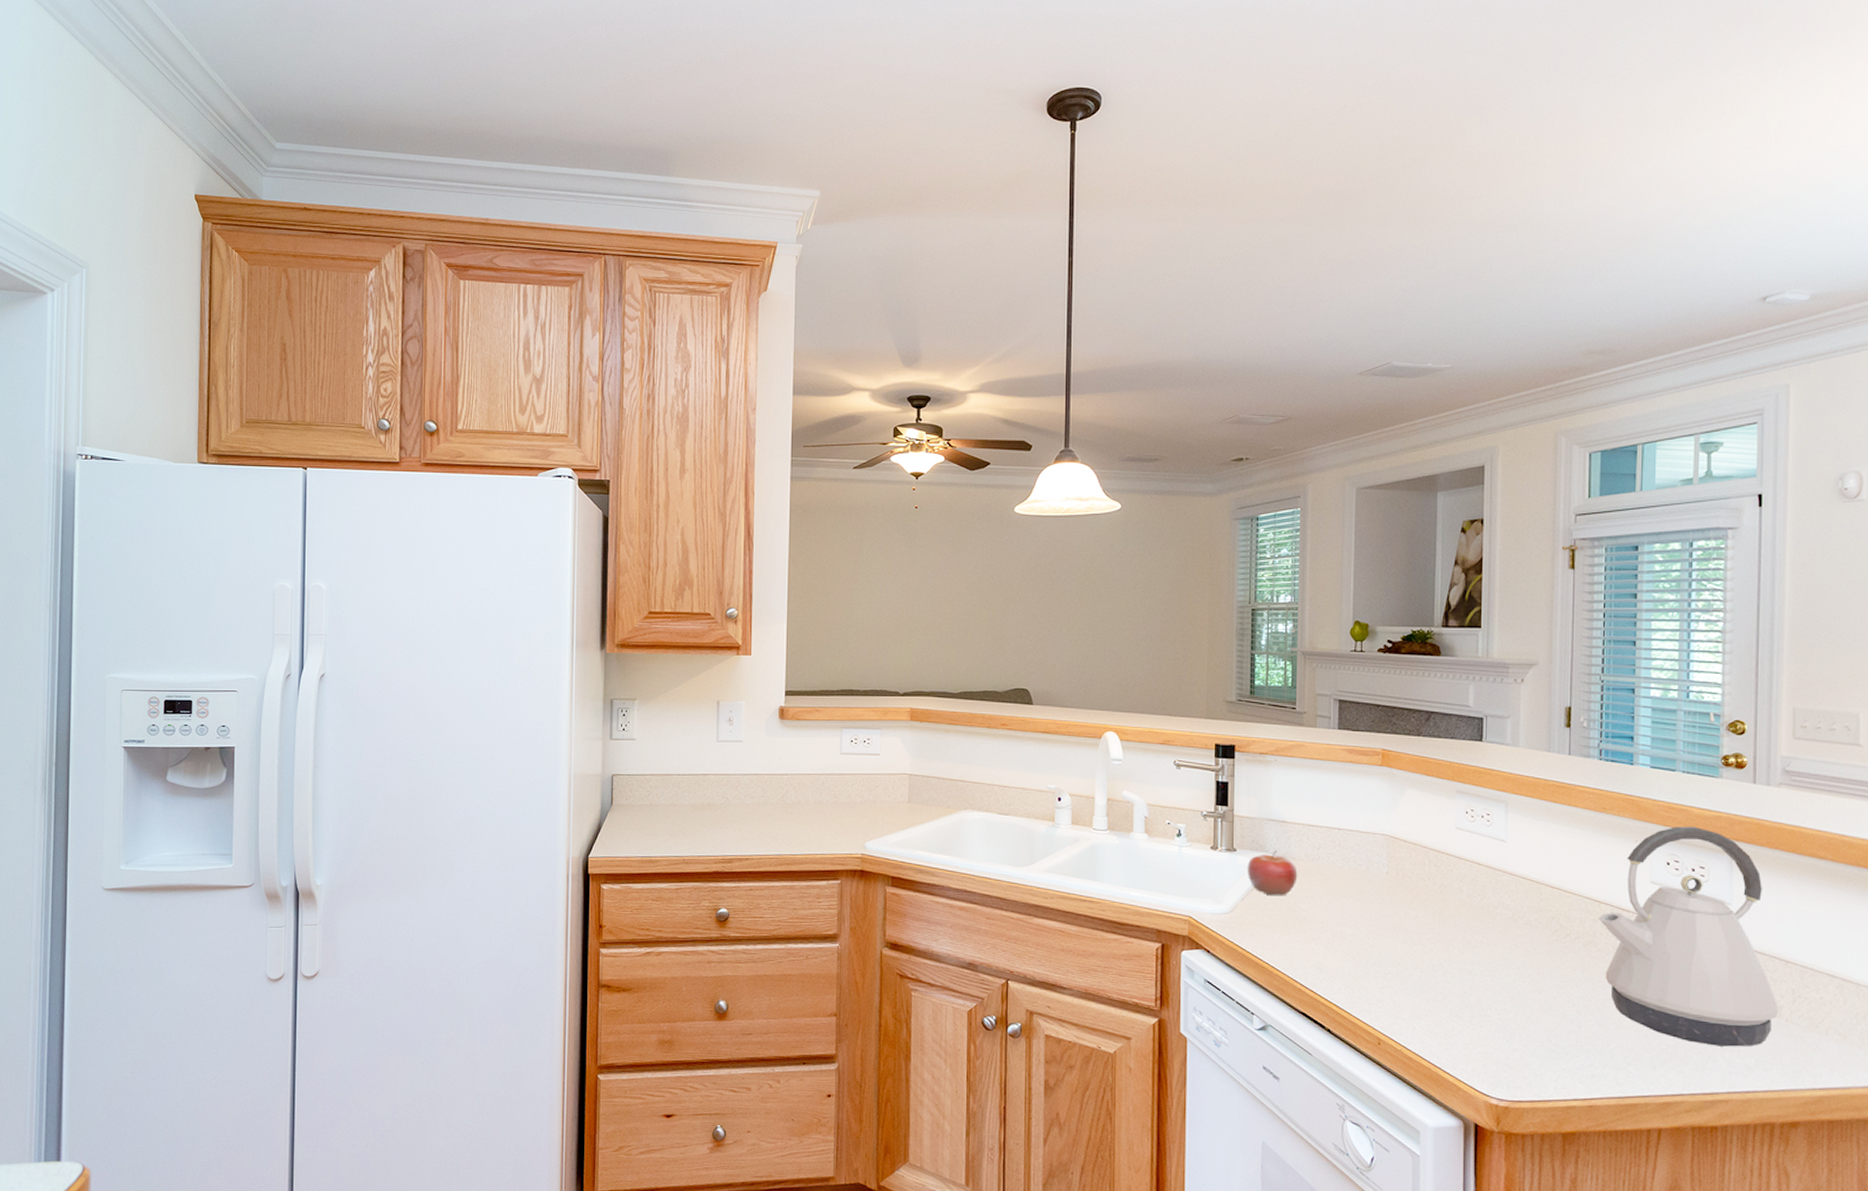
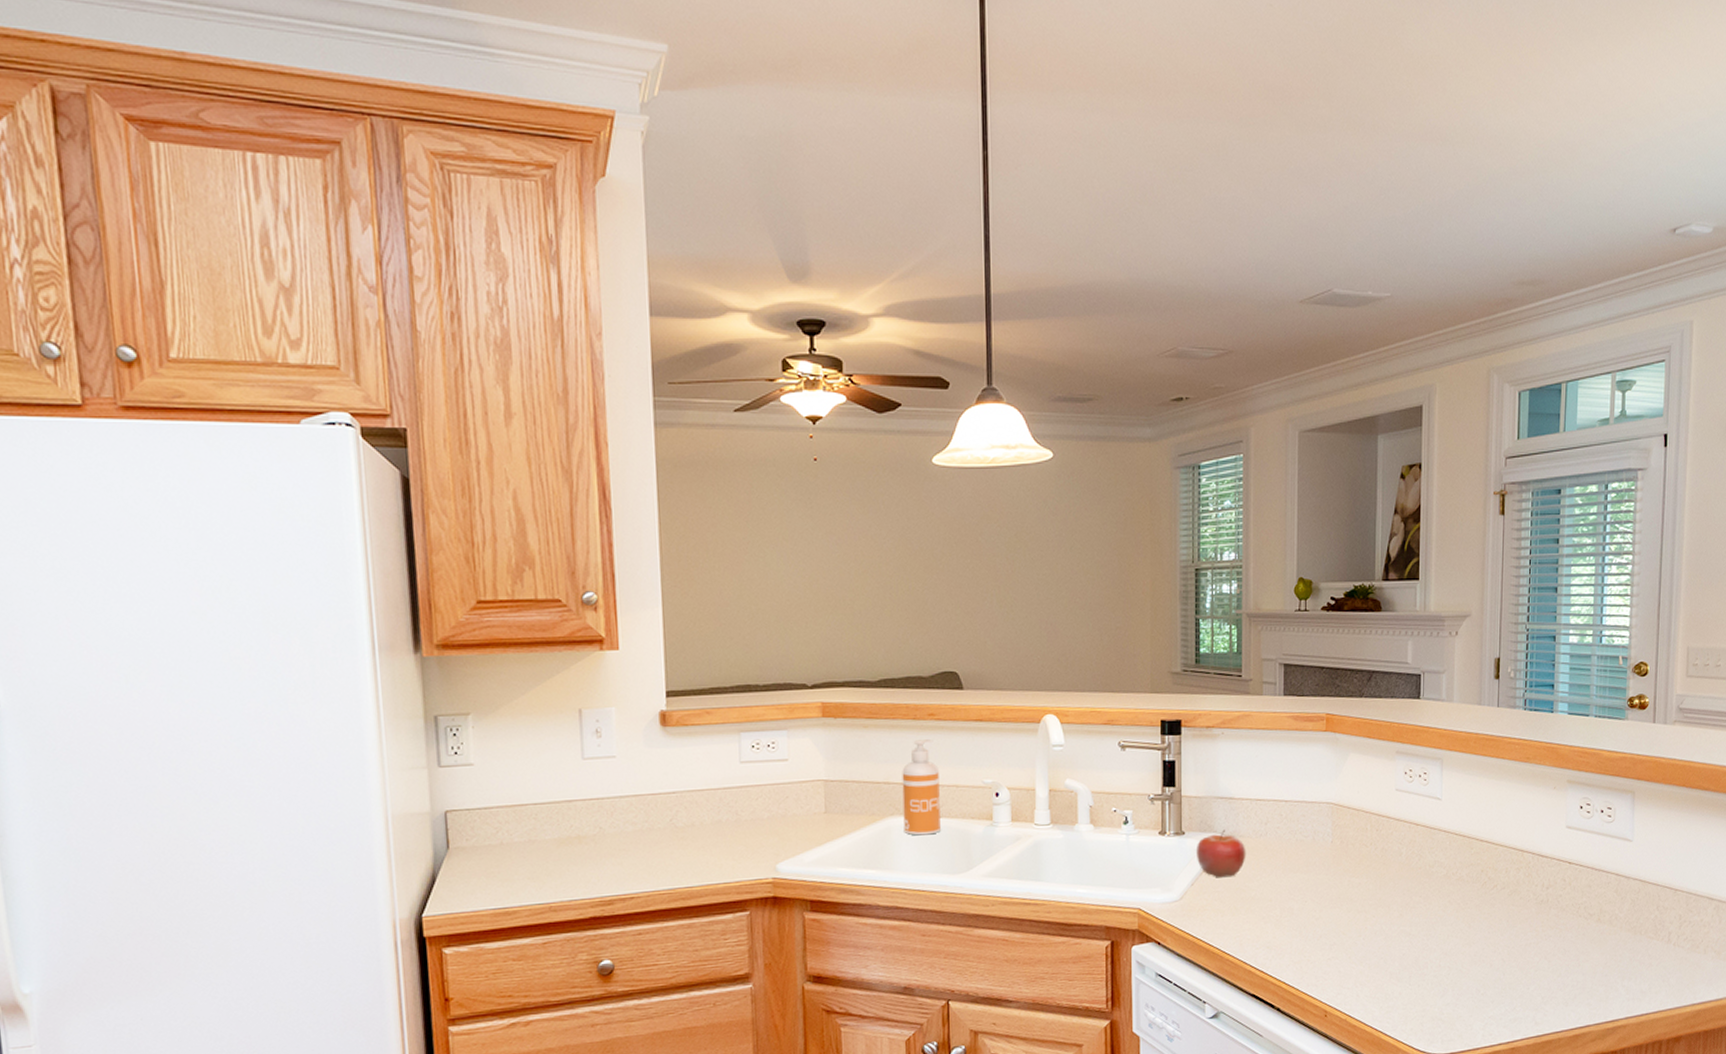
soap dispenser: none [975,746,1008,830] -> present [902,739,941,836]
kettle: present [1599,826,1779,1047] -> none [1522,768,1668,977]

